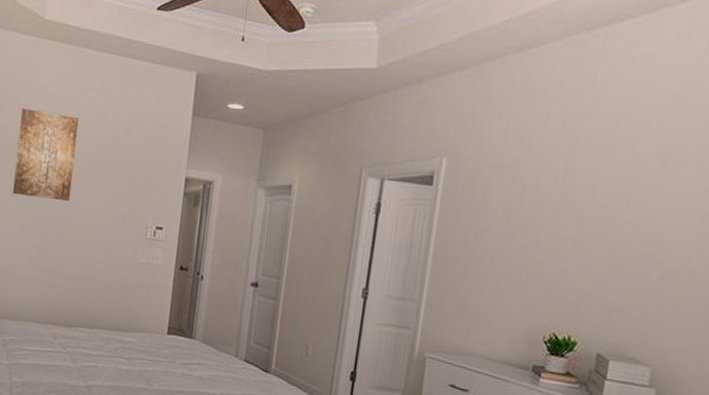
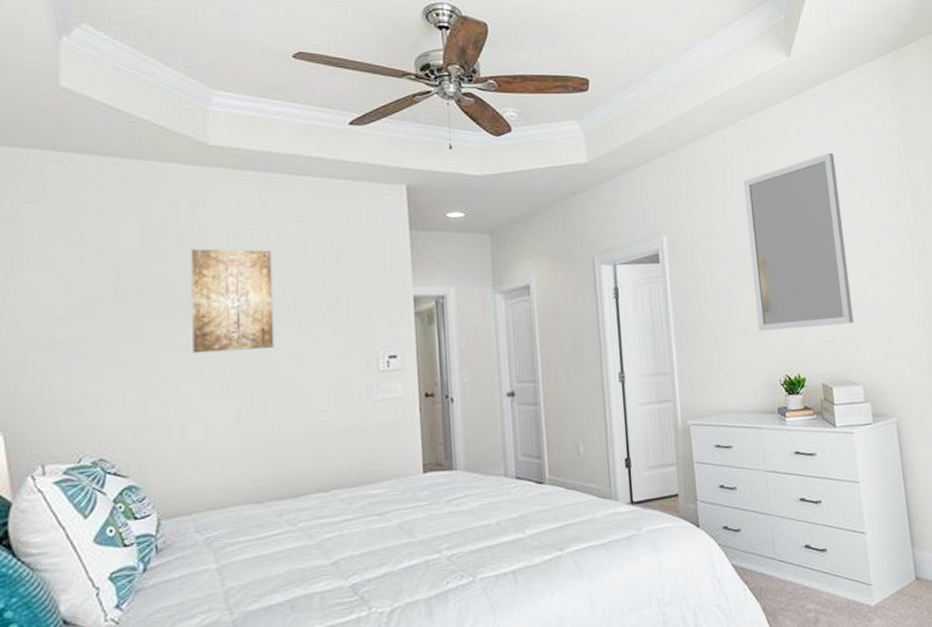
home mirror: none [531,86,692,295] -> present [743,152,854,332]

